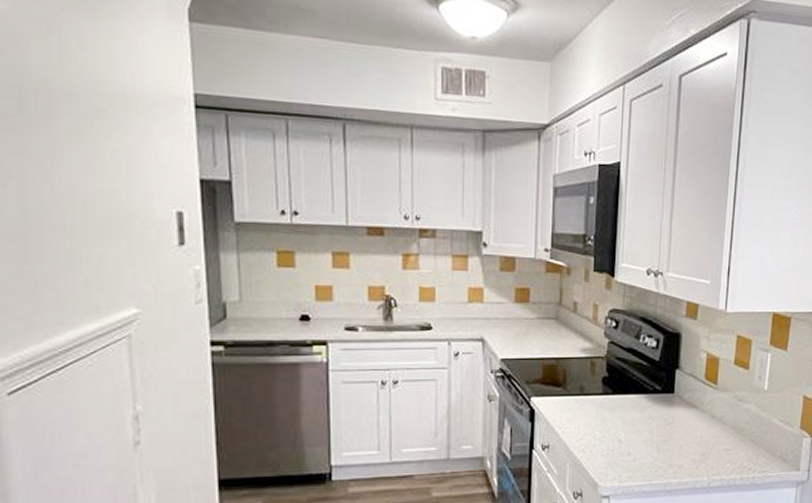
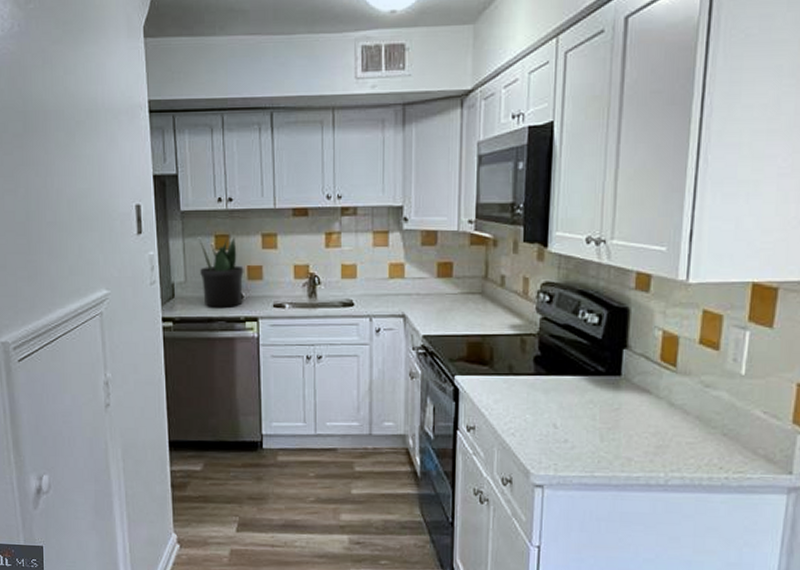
planter: none [257,254,311,330] -> present [198,237,244,307]

